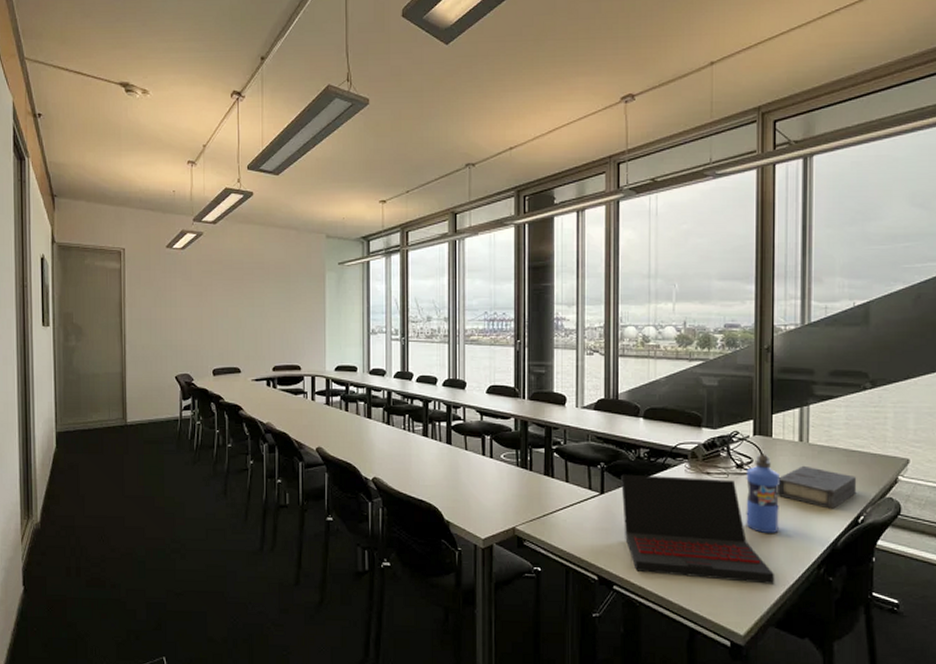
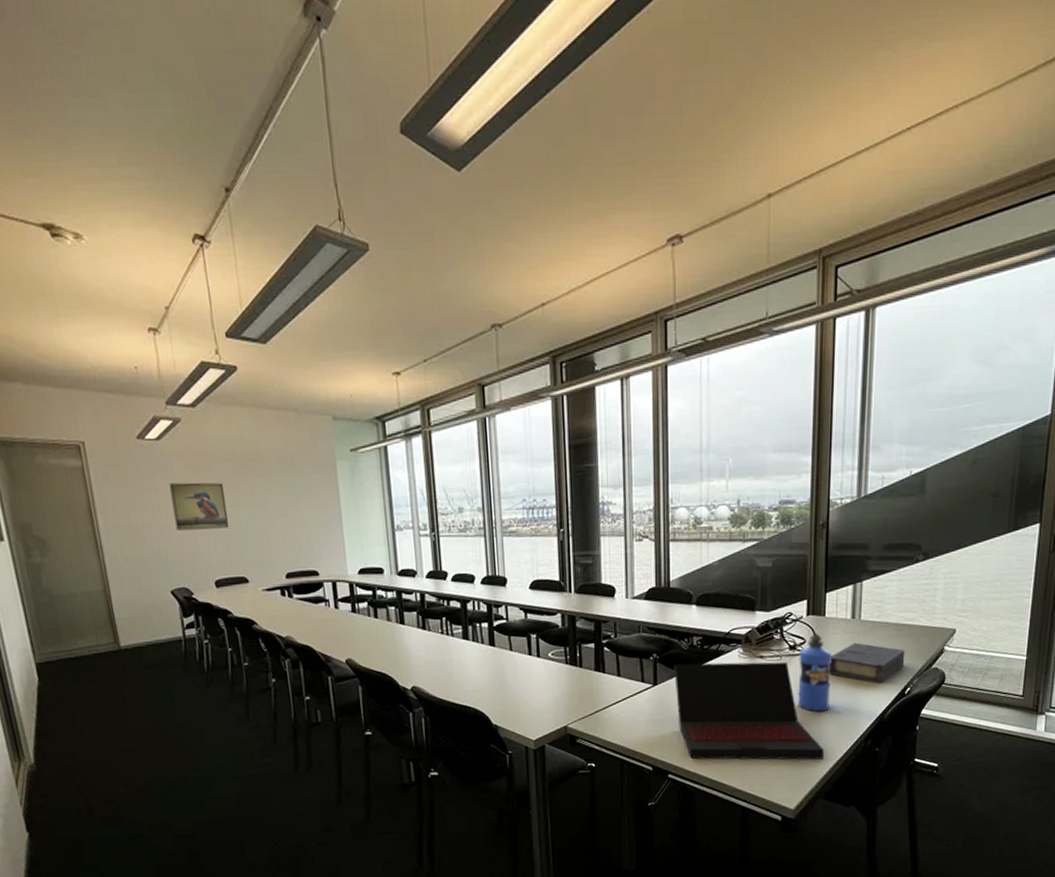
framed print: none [187,285,230,325] -> present [169,482,229,531]

